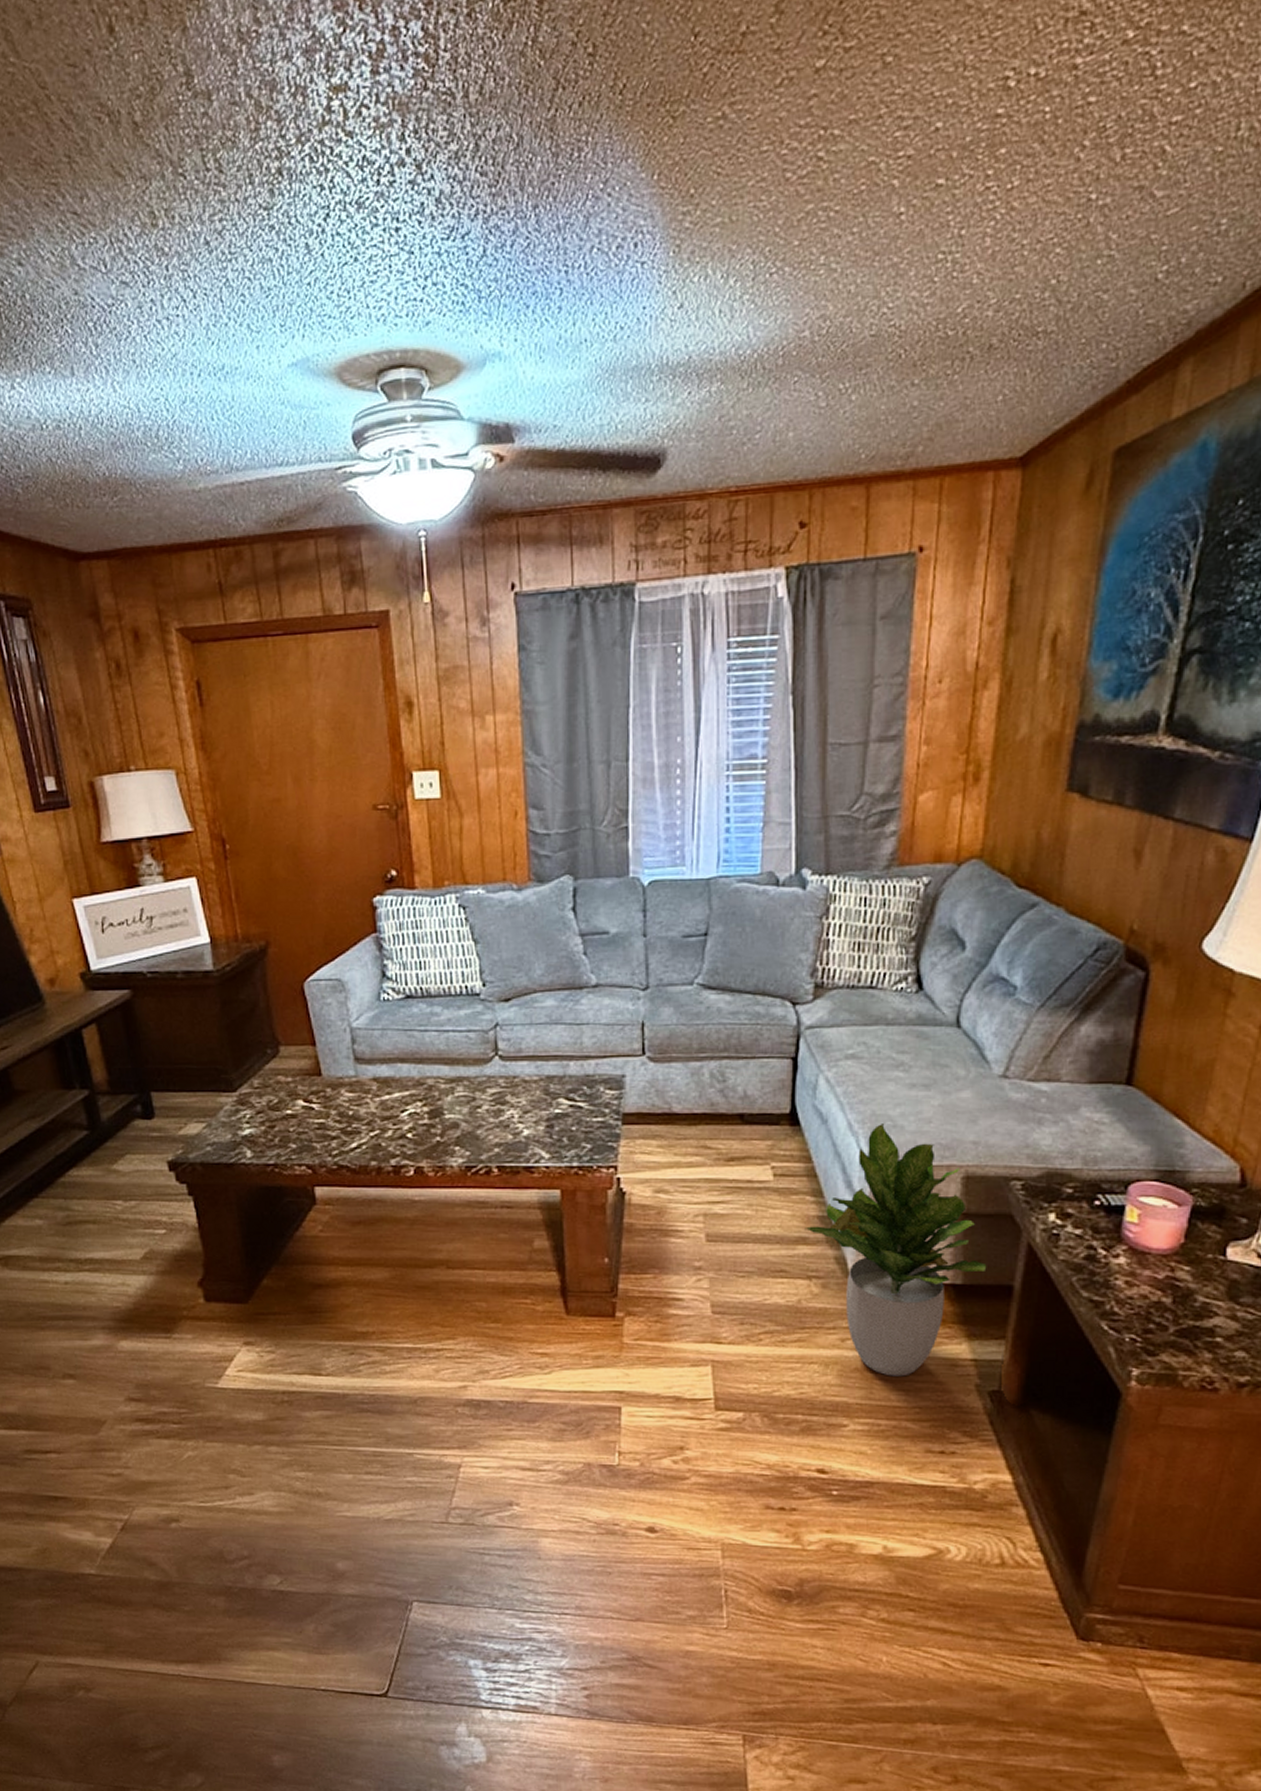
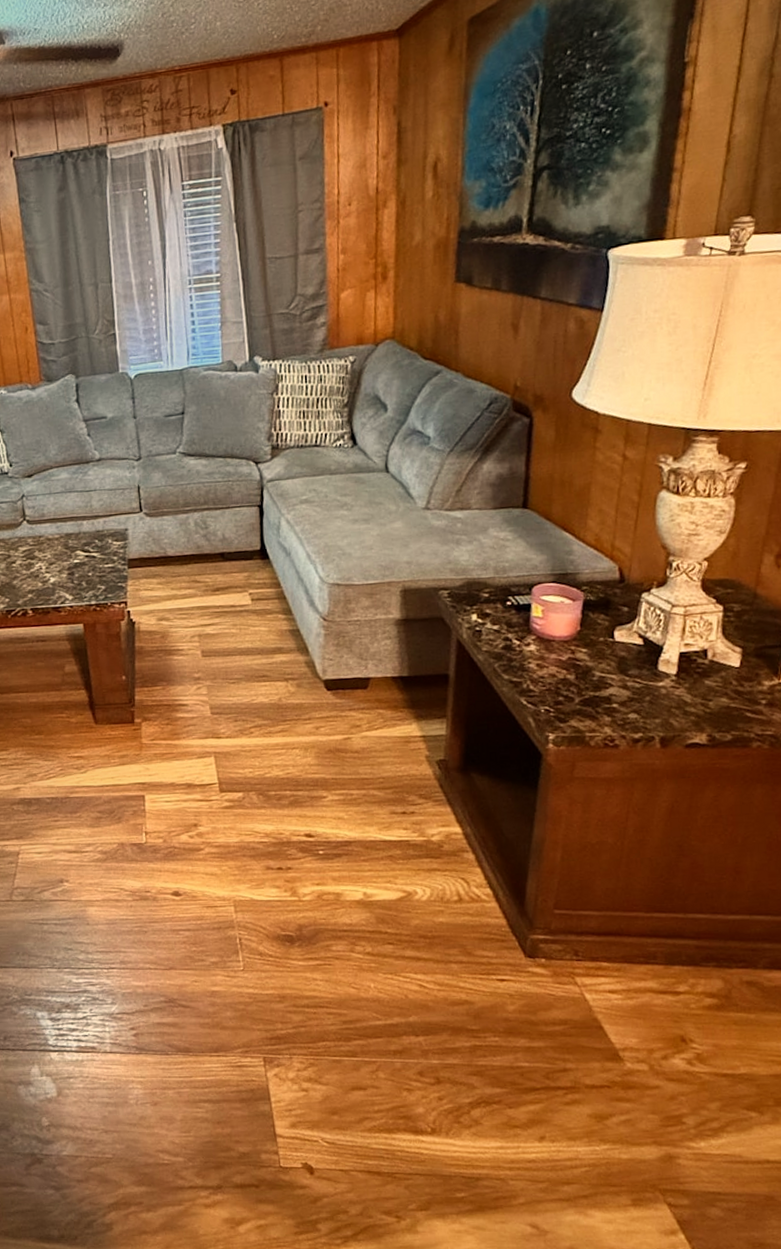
potted plant: present [805,1124,987,1377] -> none [279,553,427,755]

